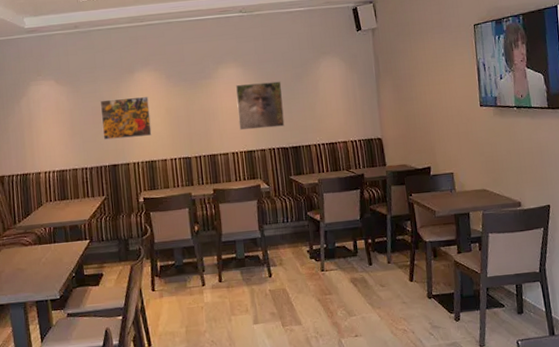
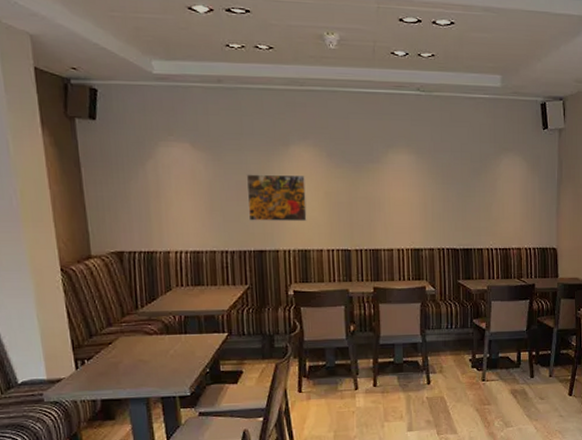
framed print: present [235,81,285,131] -> none [406,173,458,226]

